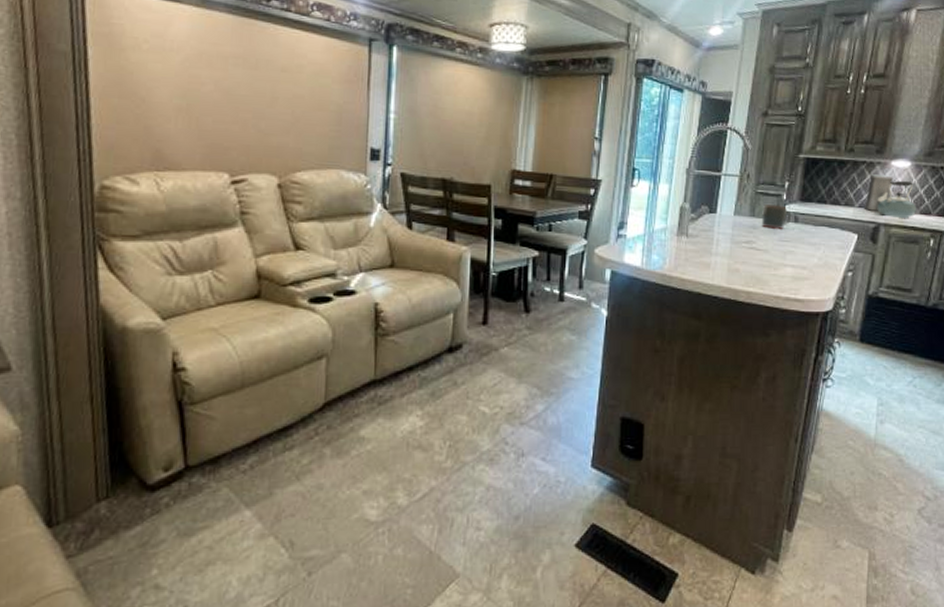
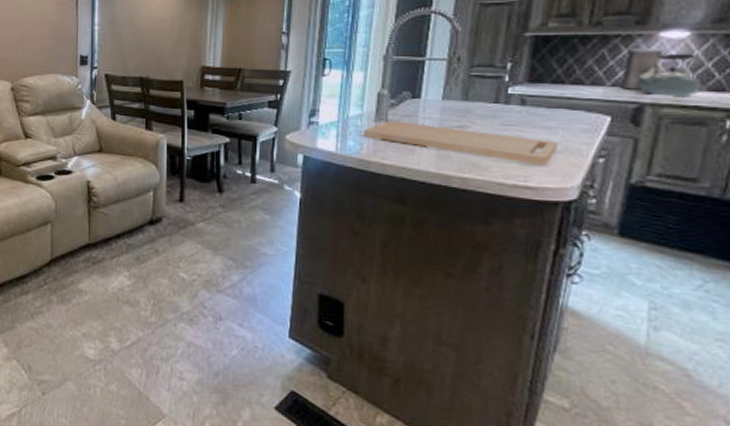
cutting board: none [666,235,820,279] -> present [362,121,558,165]
mug: present [761,205,792,229] -> none [477,88,517,113]

